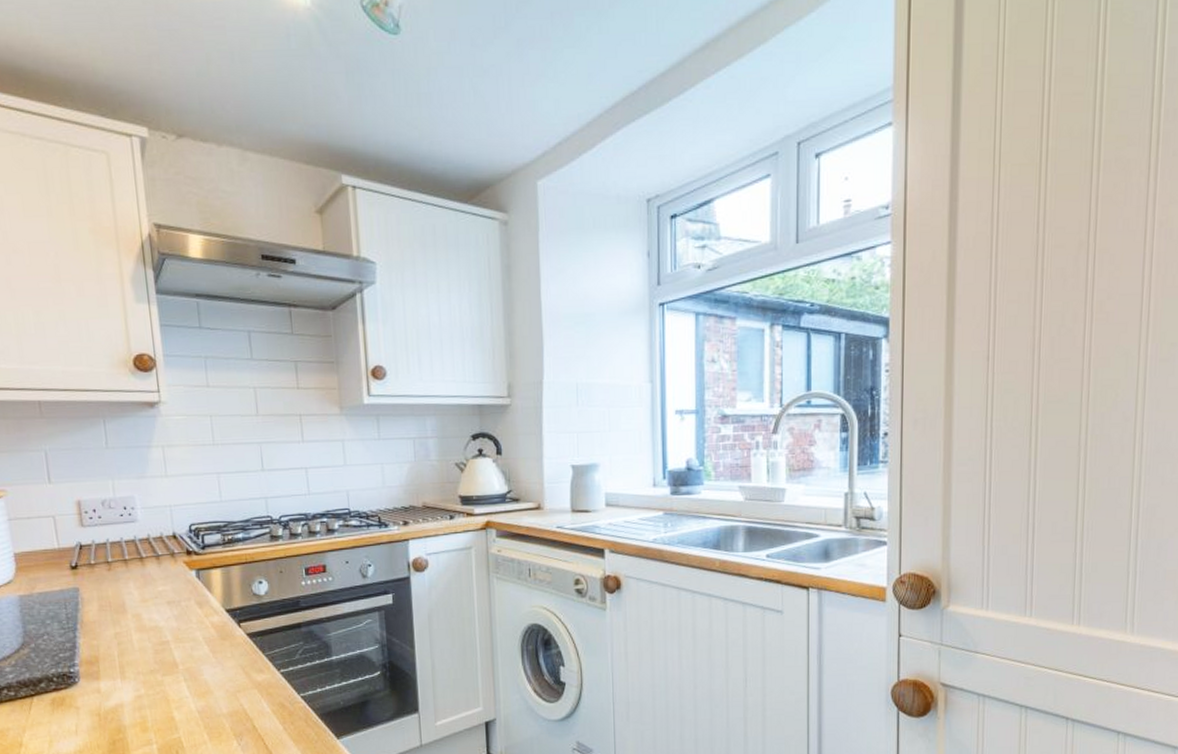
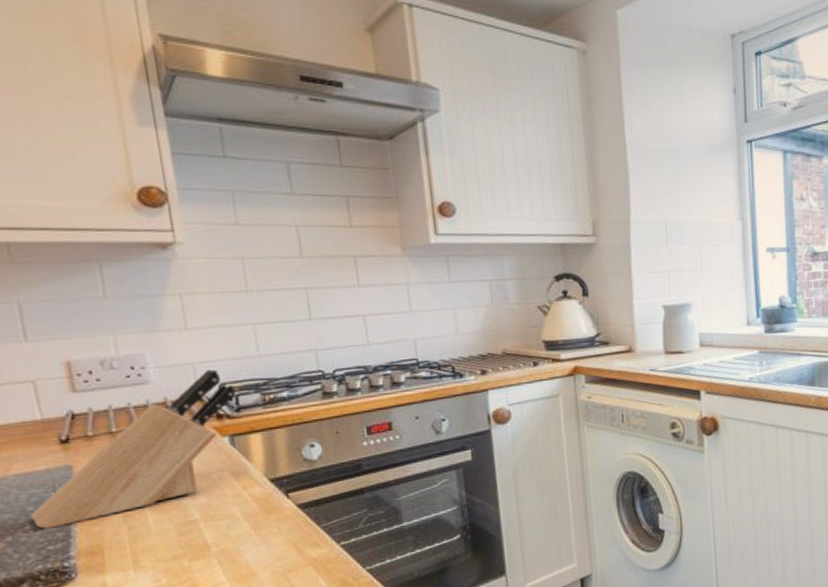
knife block: none [49,511,202,639] -> present [31,369,236,529]

